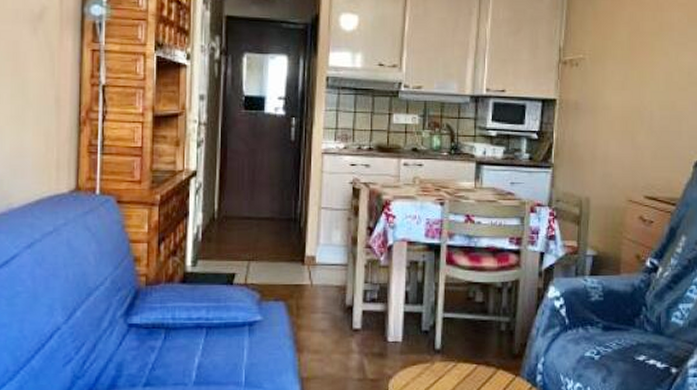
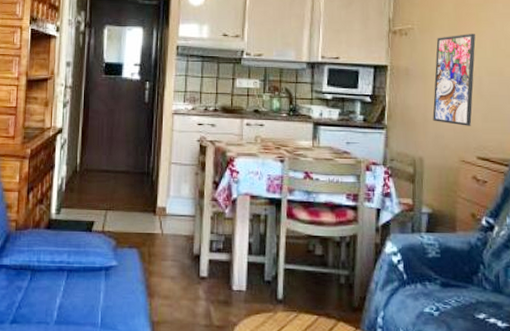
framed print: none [601,65,649,164] -> present [432,34,476,126]

